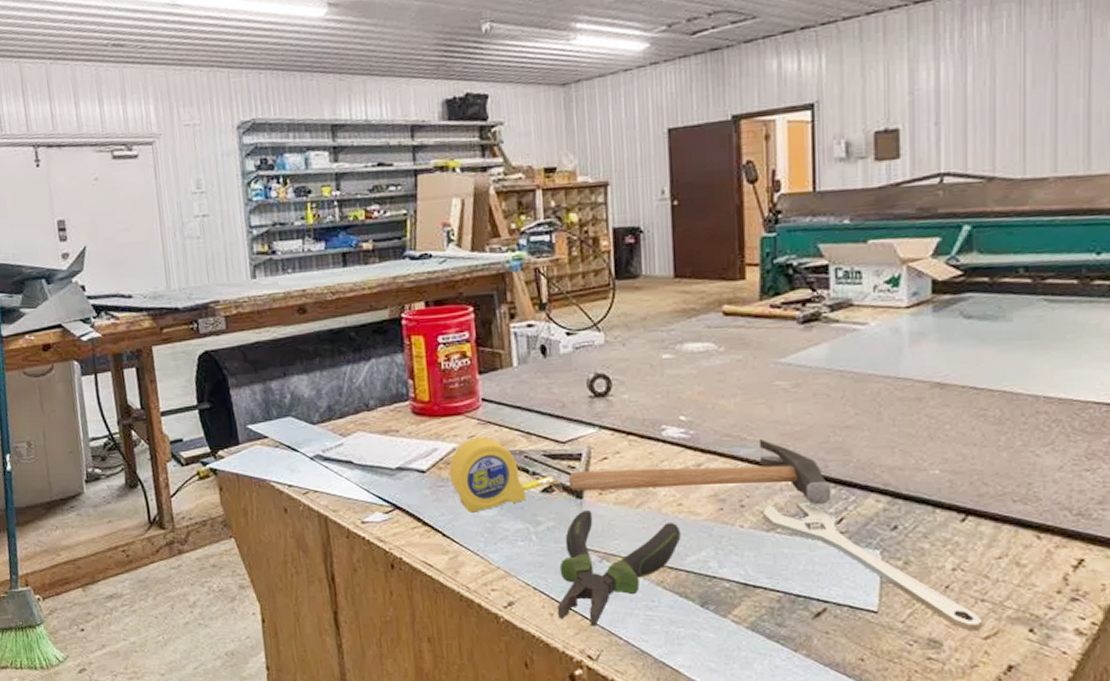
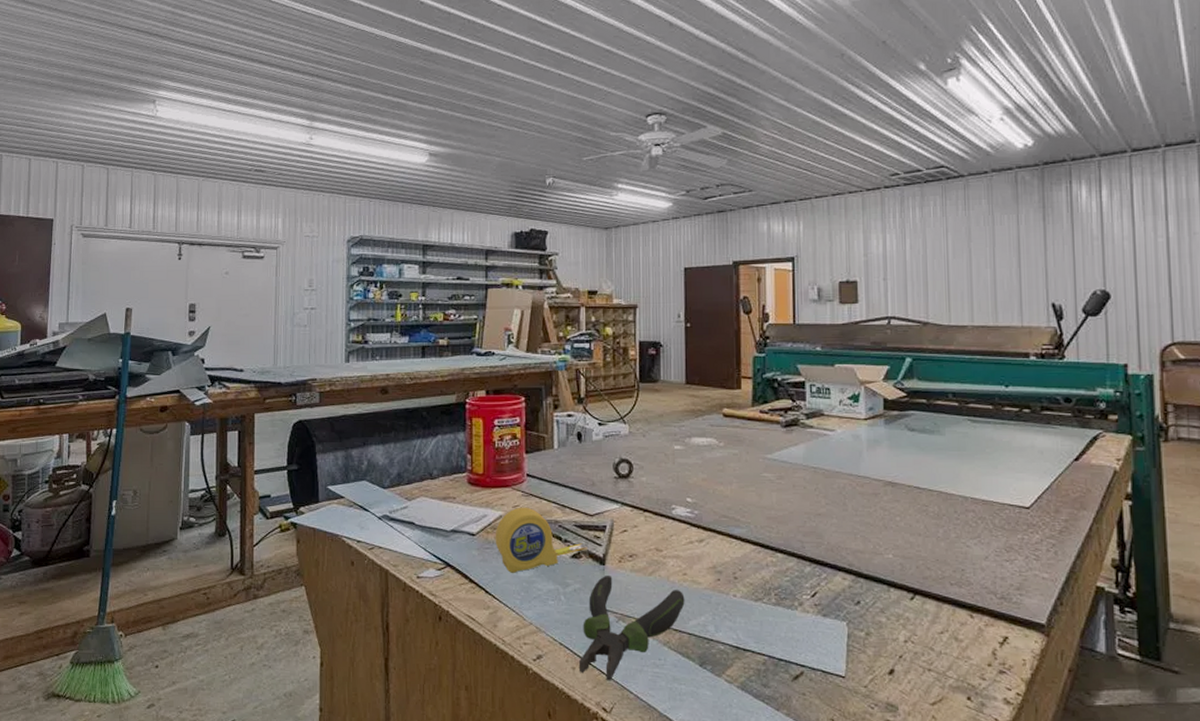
claw hammer: present [568,438,832,504] -> none [594,520,807,579]
wrench: present [763,503,983,632] -> none [752,577,930,698]

